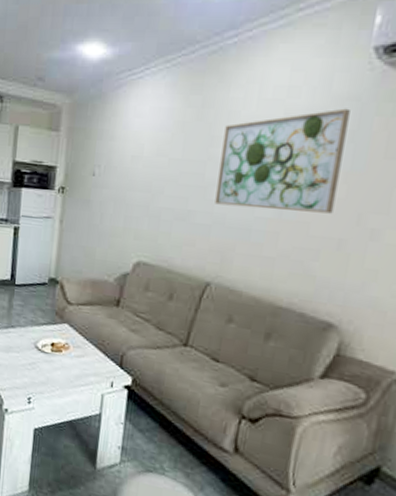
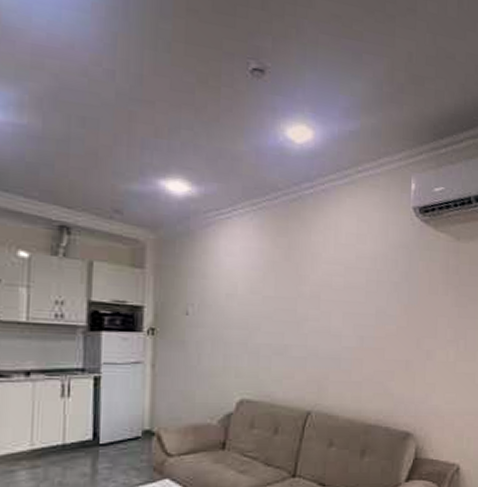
wall art: present [215,108,350,214] -> none [308,254,402,340]

